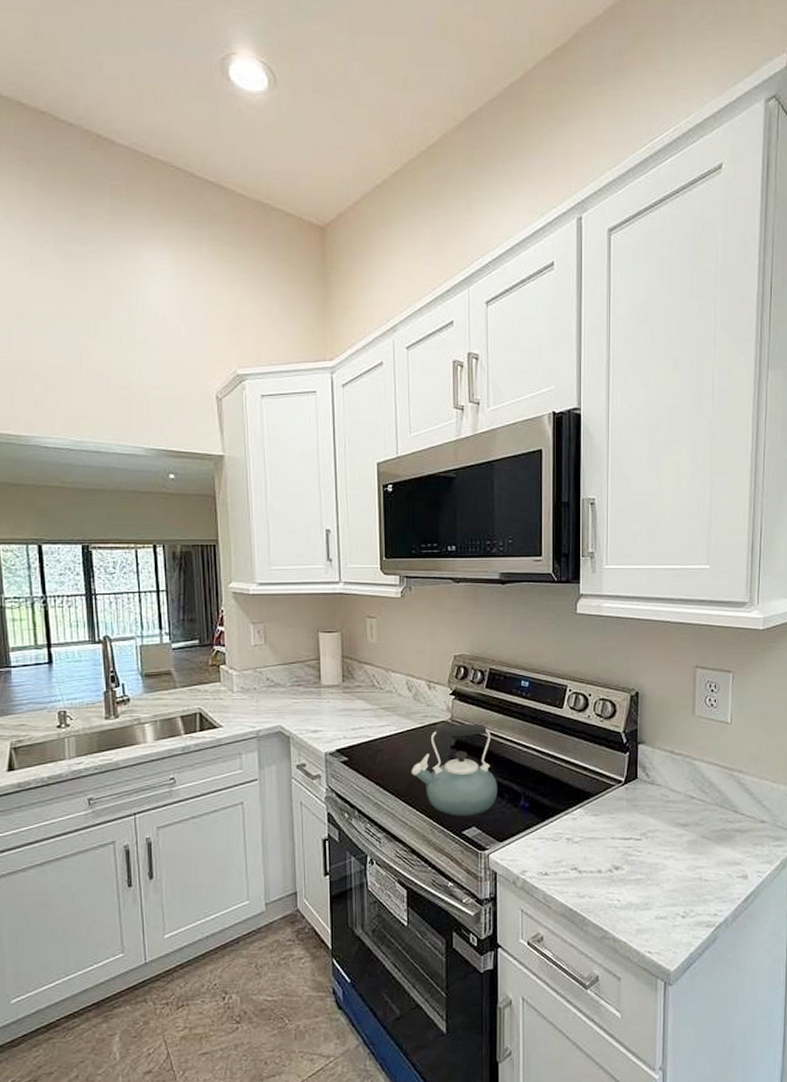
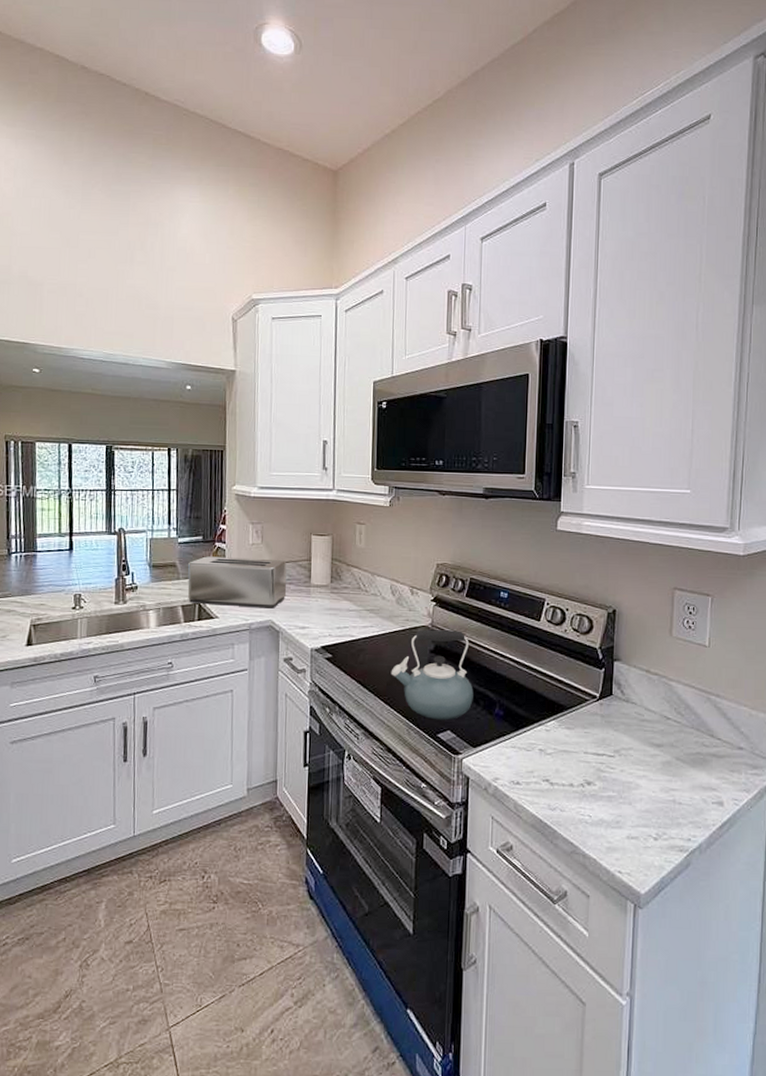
toaster: none [185,660,296,714] -> present [187,556,287,609]

